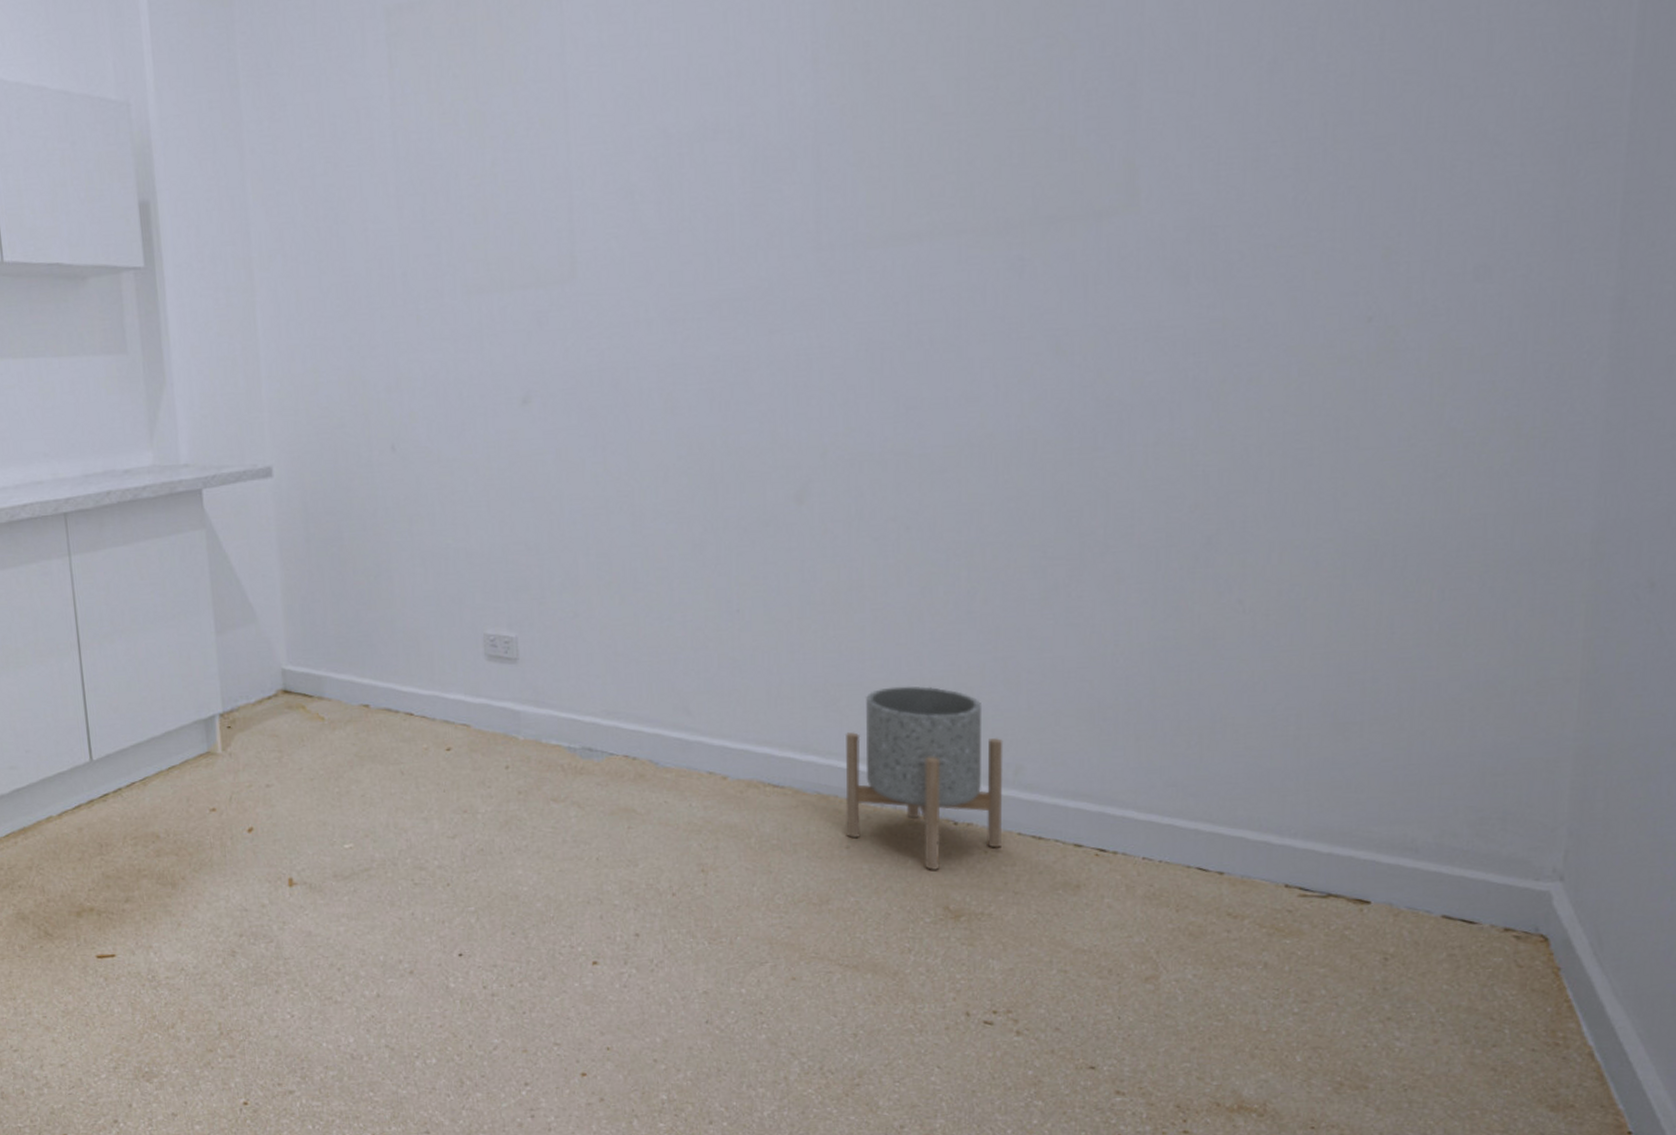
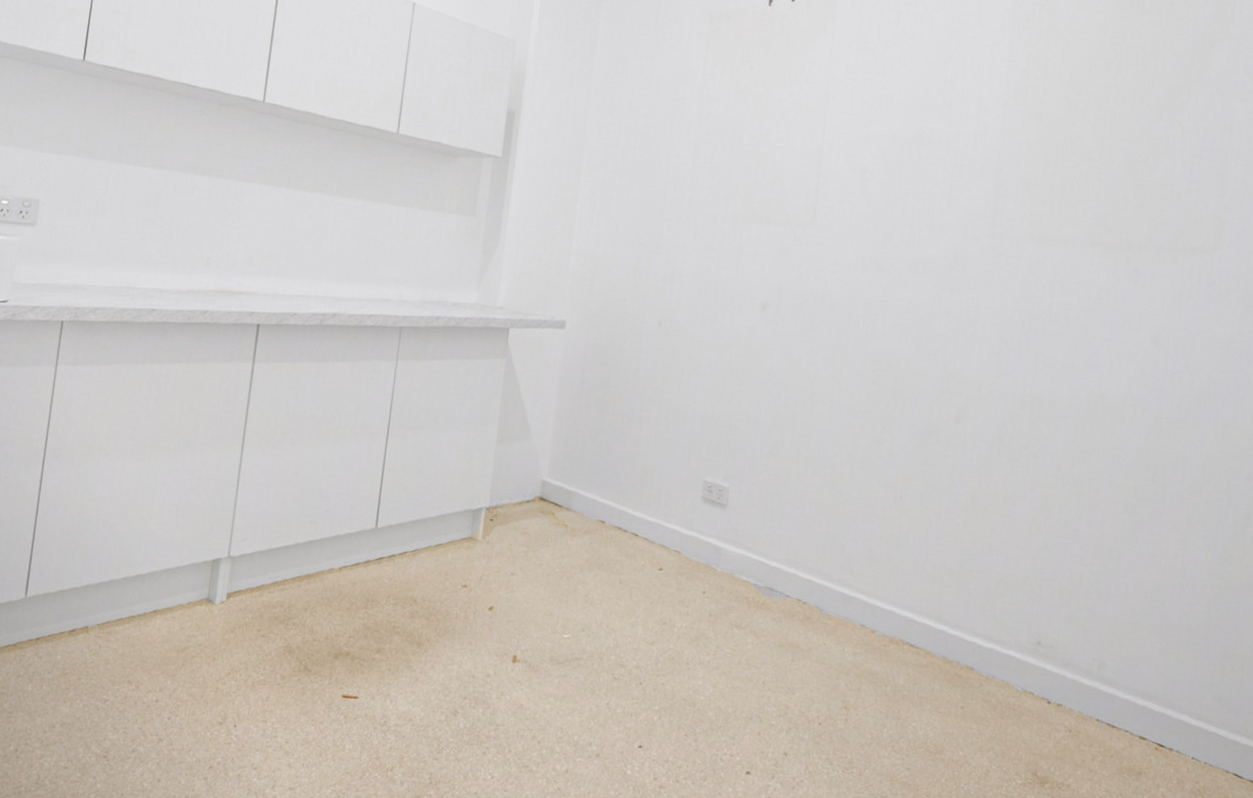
planter: present [844,686,1003,871] -> none [962,579,1092,740]

